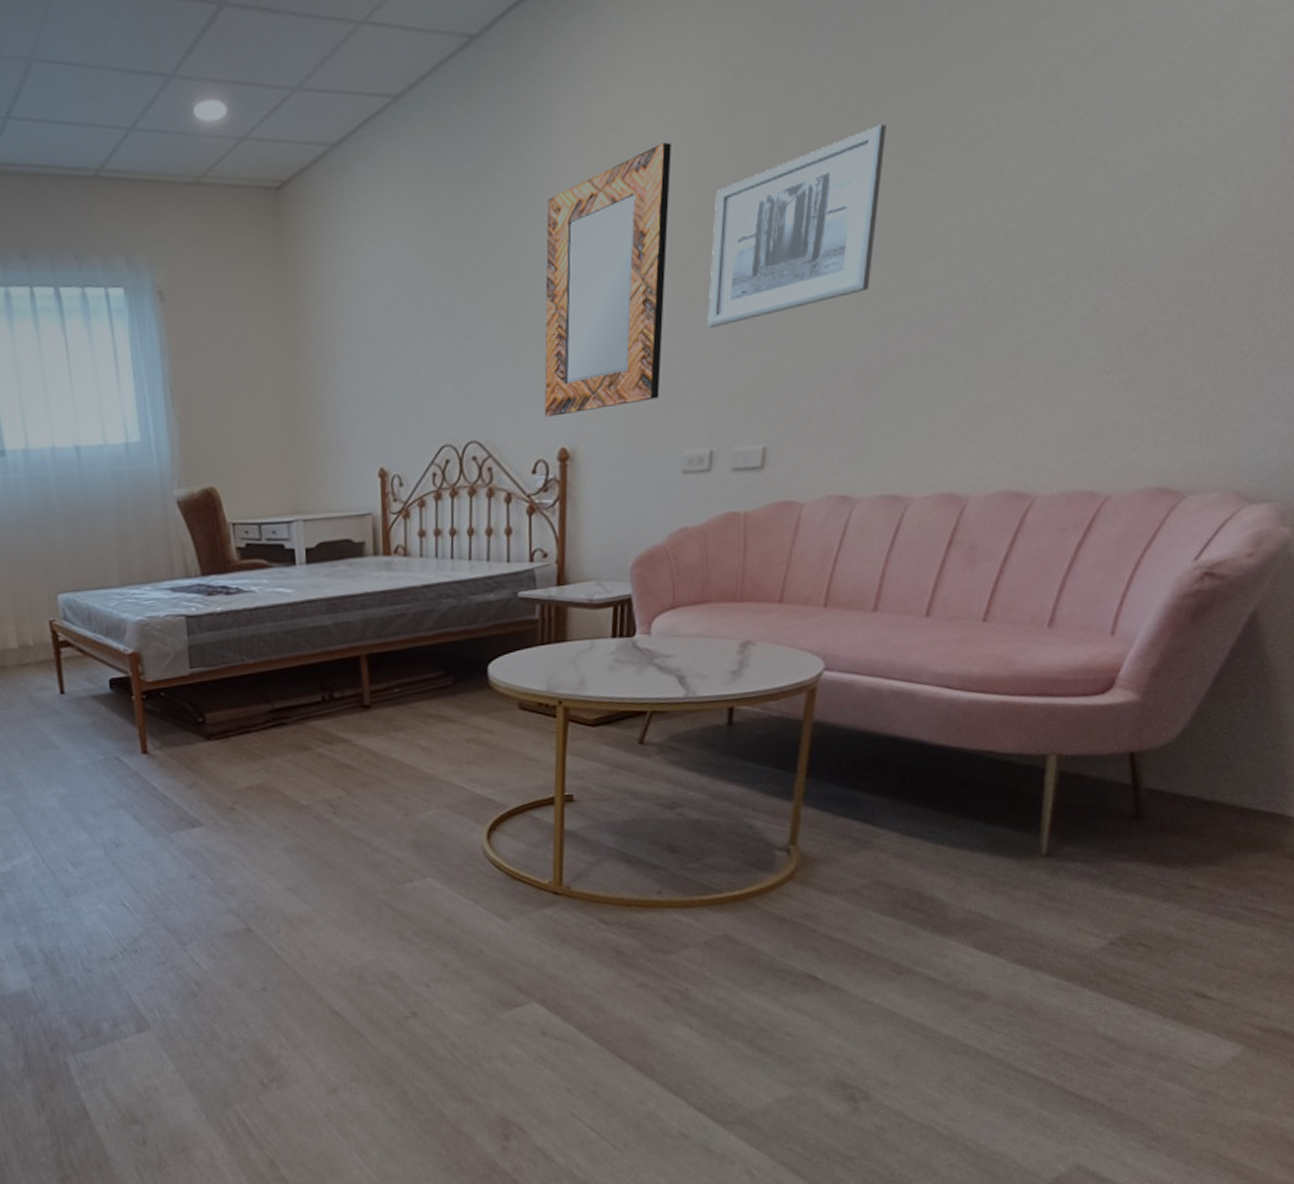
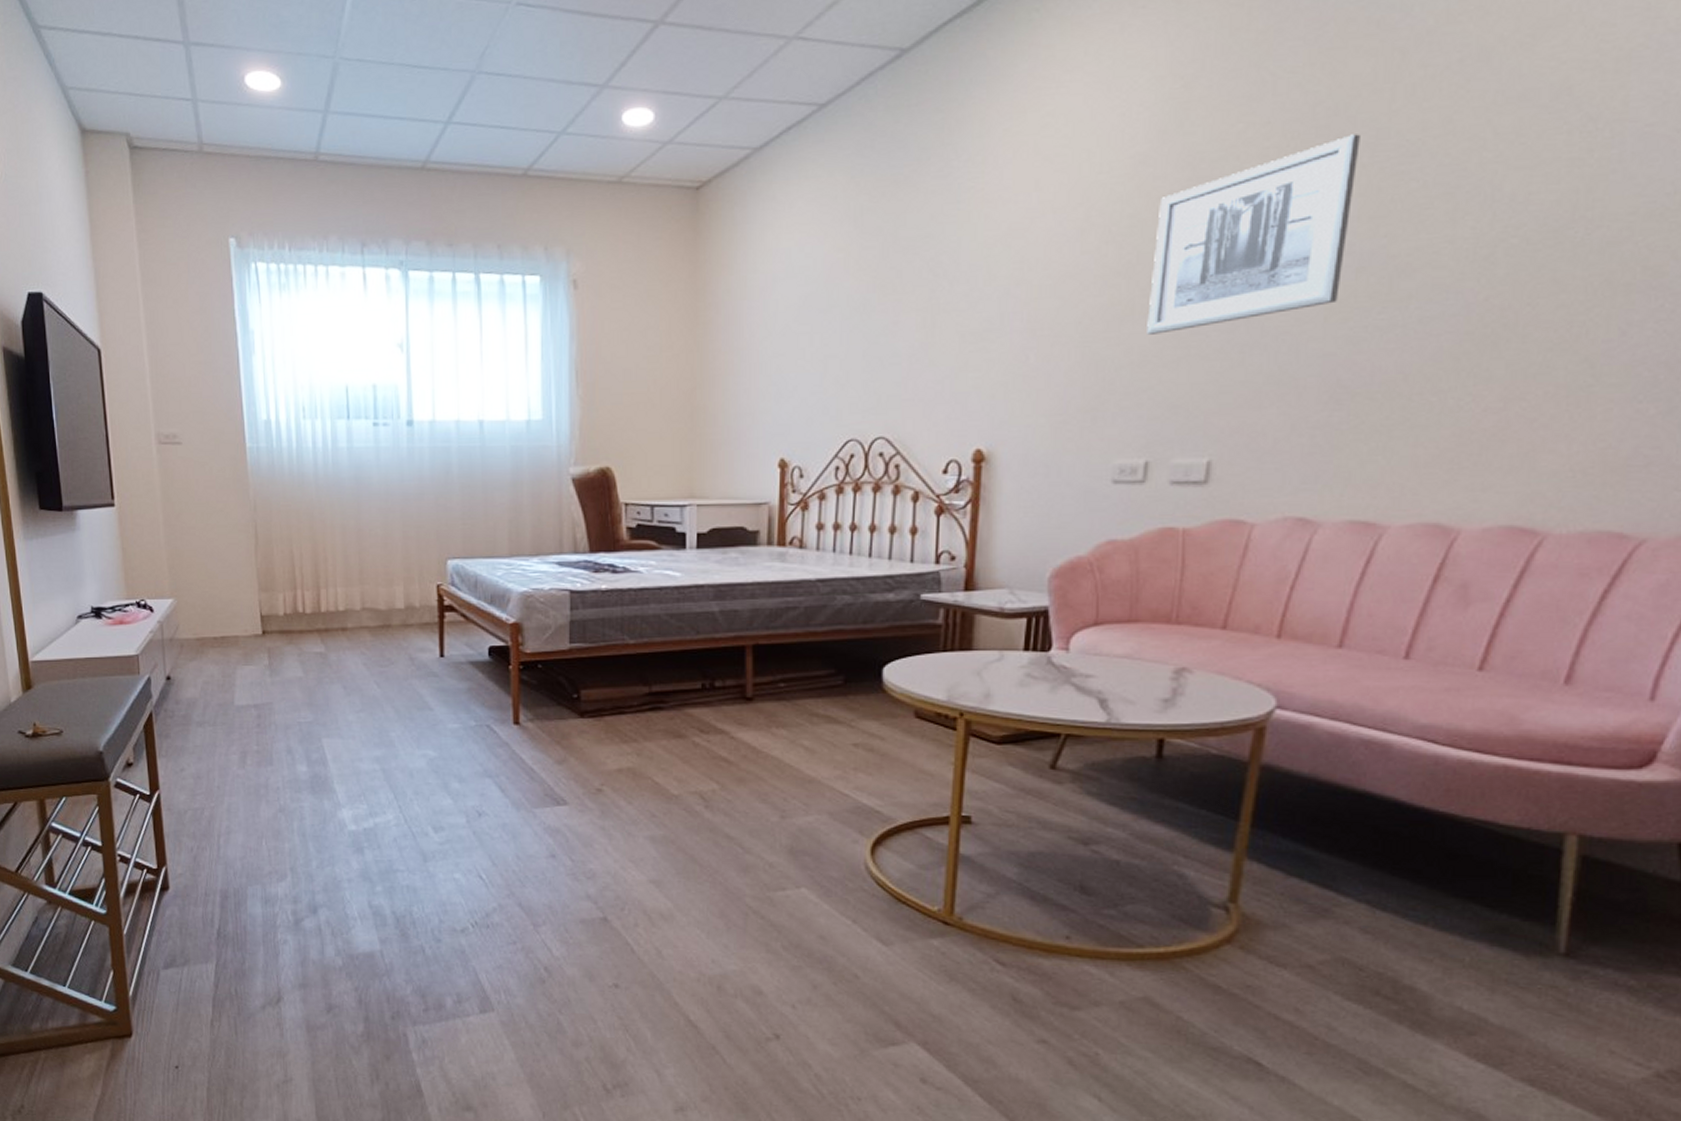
home mirror: present [544,142,672,417] -> none [959,150,1112,417]

